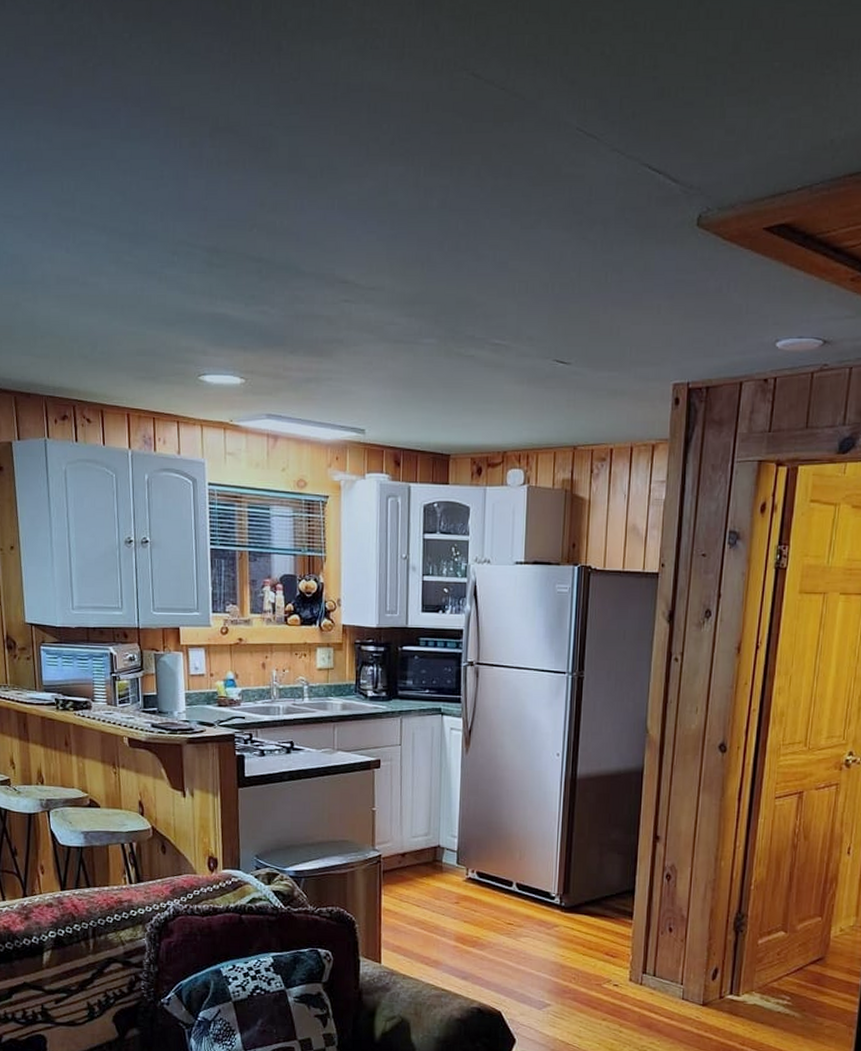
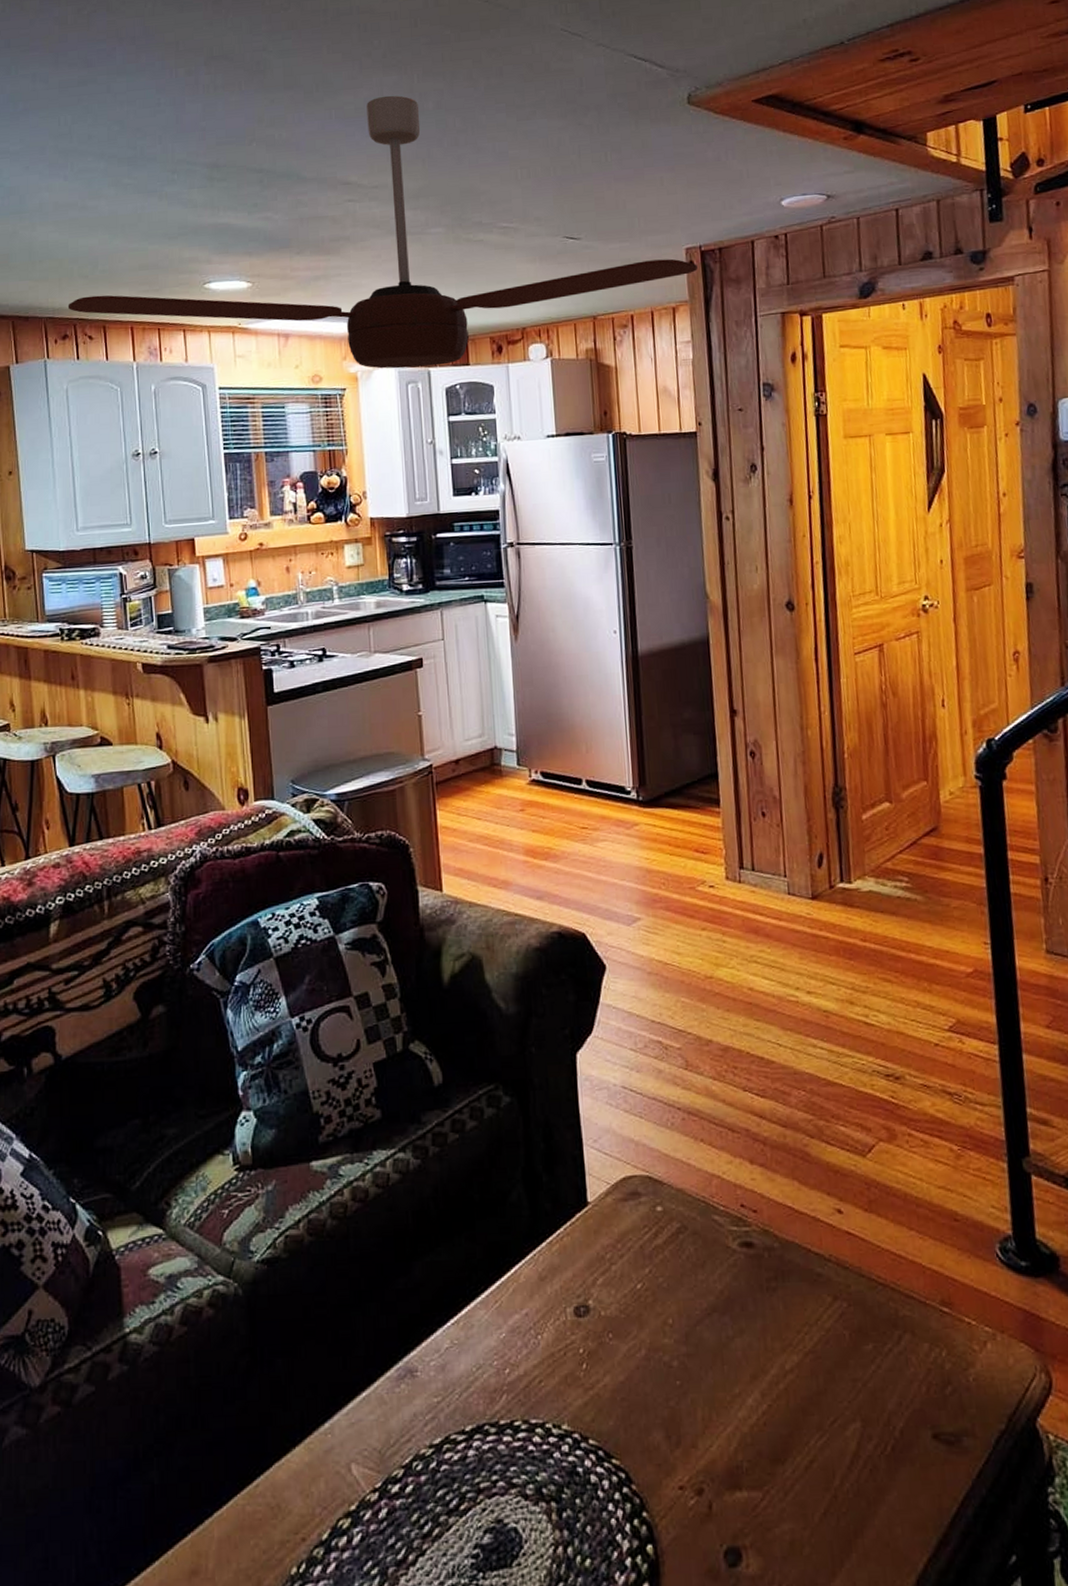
ceiling fan: none [67,188,682,482] -> present [67,95,698,369]

